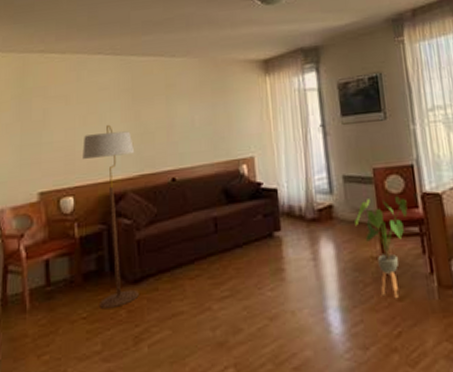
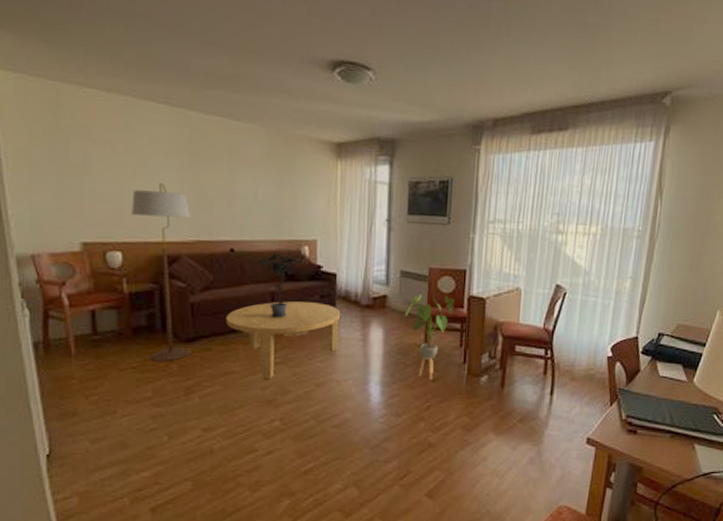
coffee table: none [171,222,288,317] -> present [226,301,341,379]
potted plant: none [199,175,239,245] -> present [258,252,300,317]

